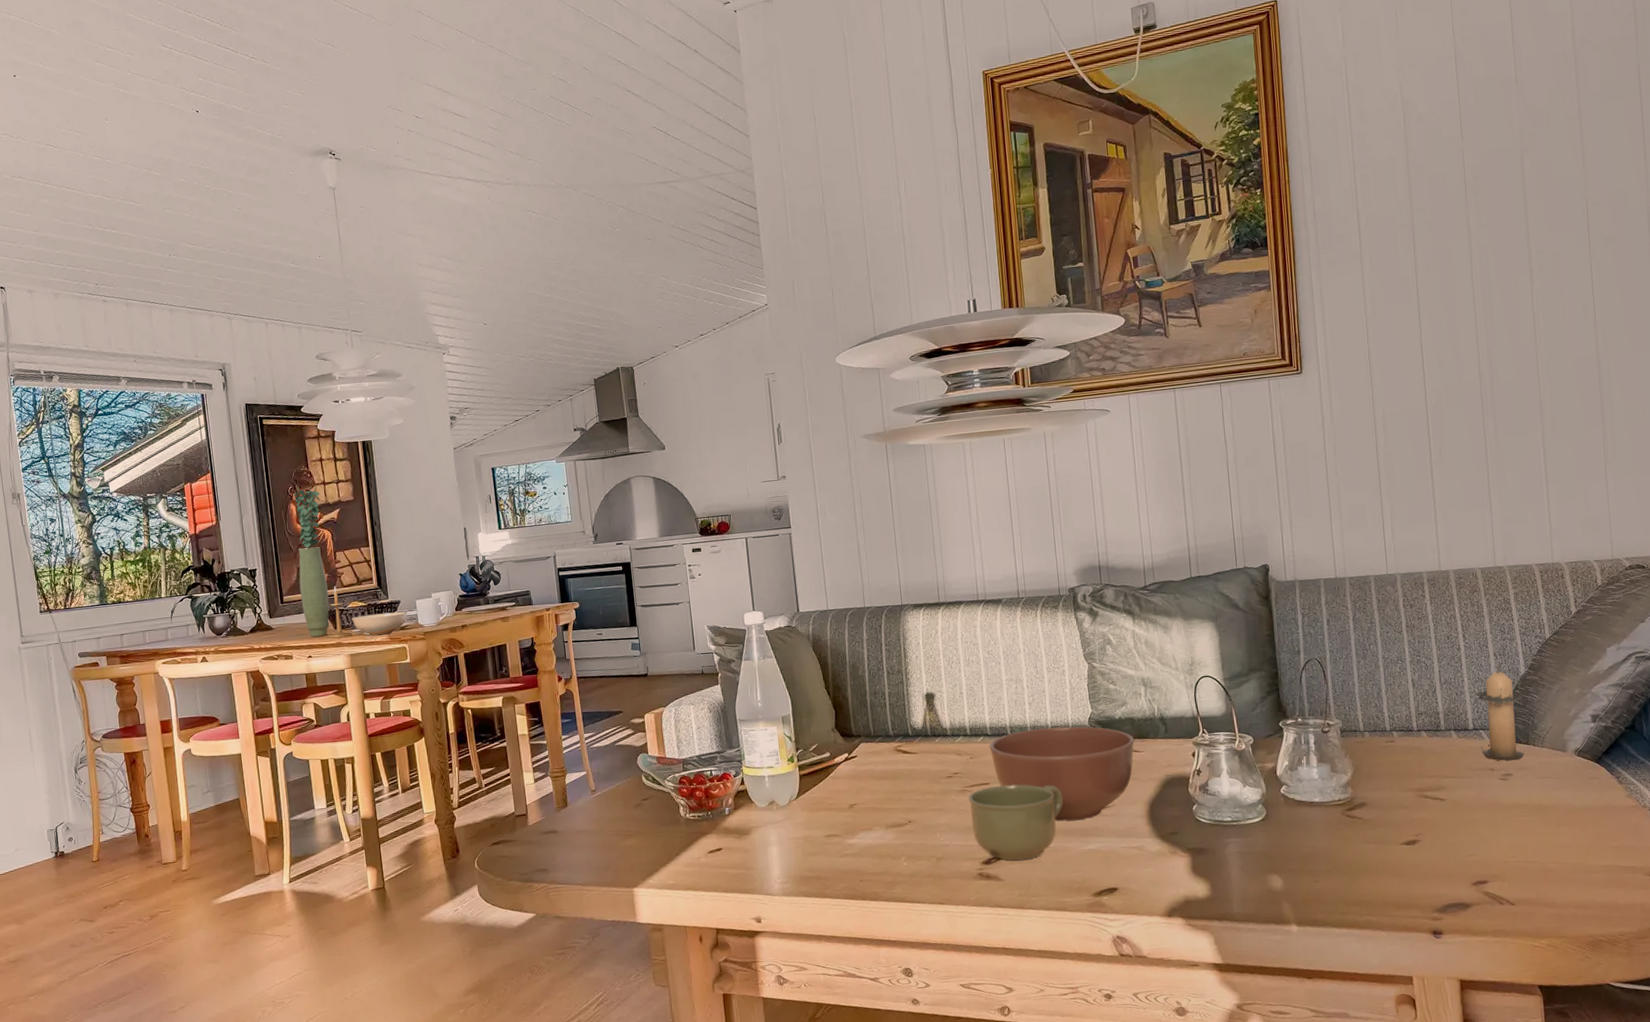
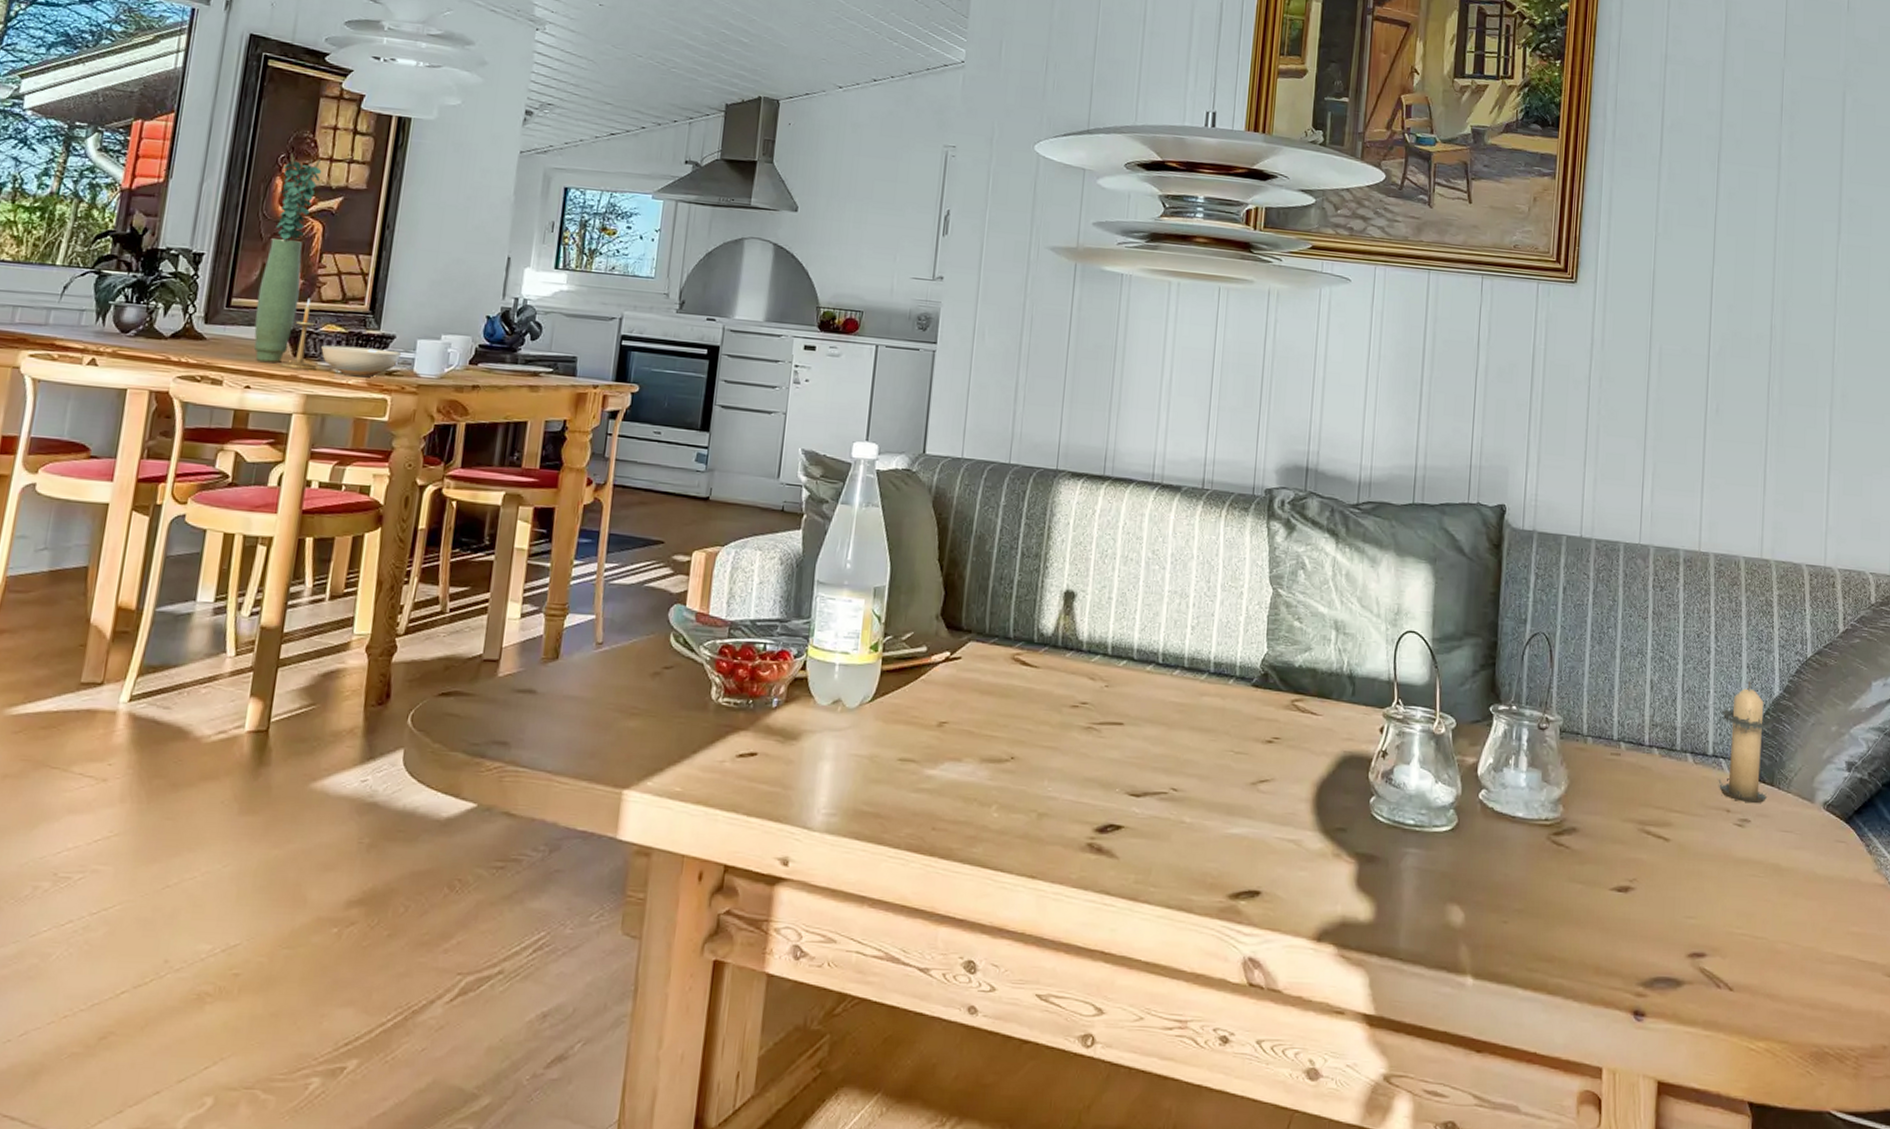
teacup: present [968,784,1063,861] -> none [1091,729,1213,835]
bowl: present [989,726,1135,821] -> none [1132,661,1314,792]

